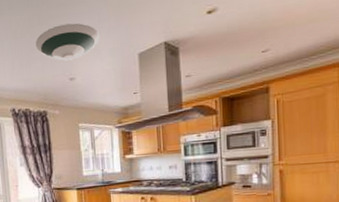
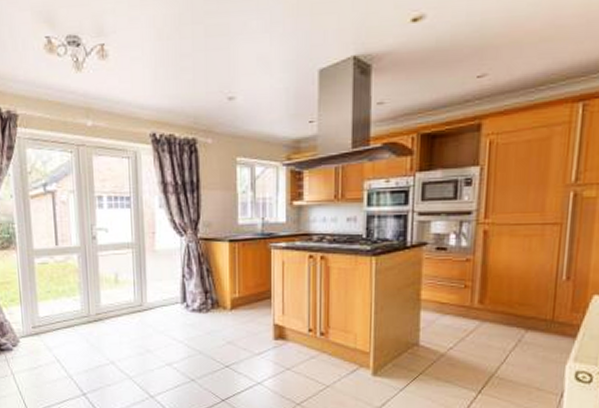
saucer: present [35,23,100,61] -> none [185,23,271,74]

